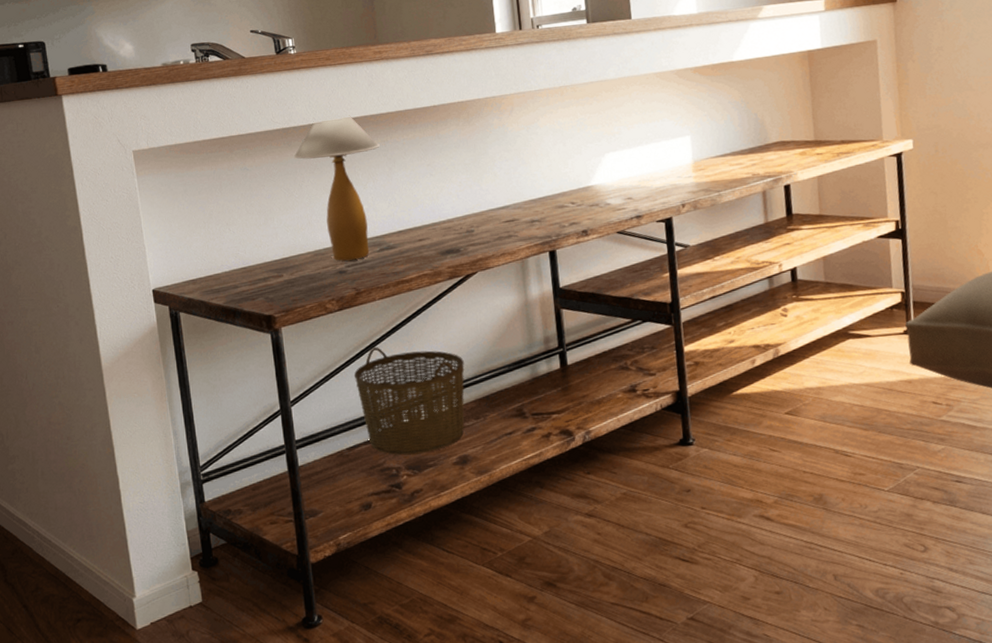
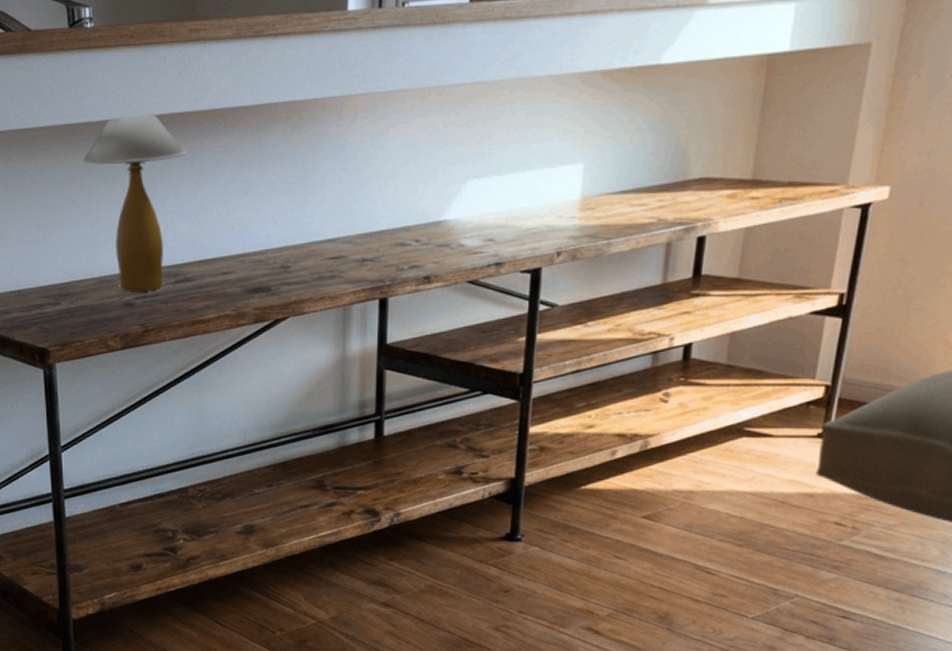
basket: present [354,347,465,456] -> none [133,395,261,518]

